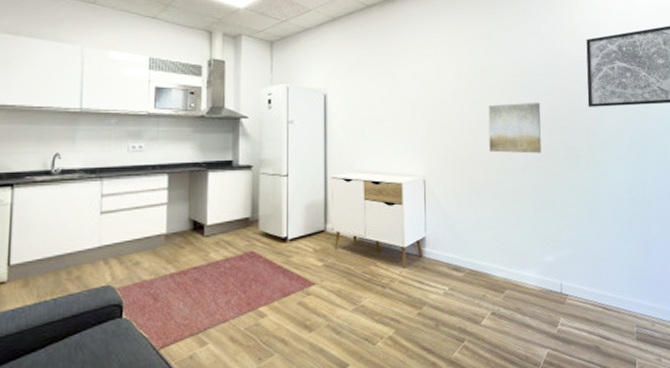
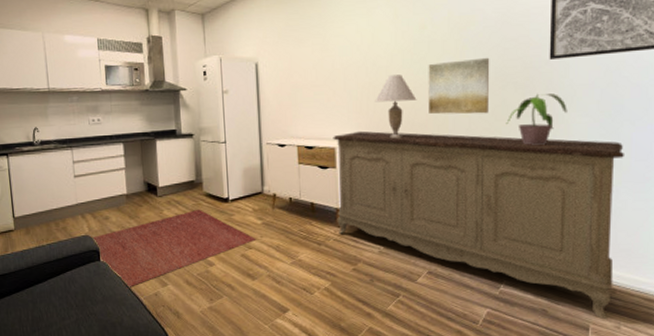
sideboard: none [400,166,652,353] -> present [333,130,626,320]
table lamp: none [440,113,479,175] -> present [375,75,417,139]
potted plant: none [556,136,605,184] -> present [506,93,567,145]

